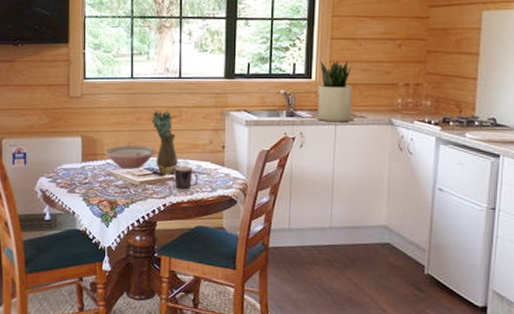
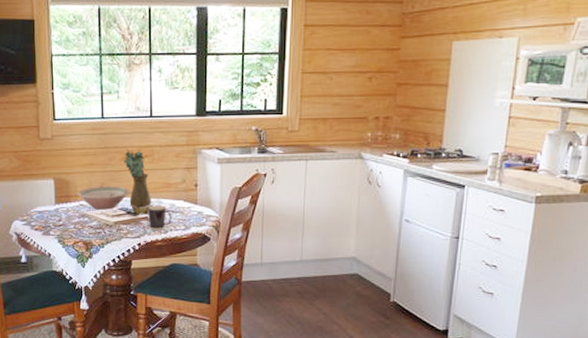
planter: present [314,60,356,123] -> none [285,95,326,158]

